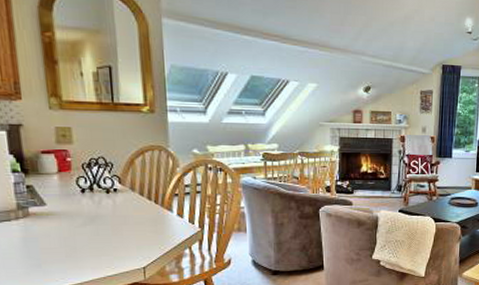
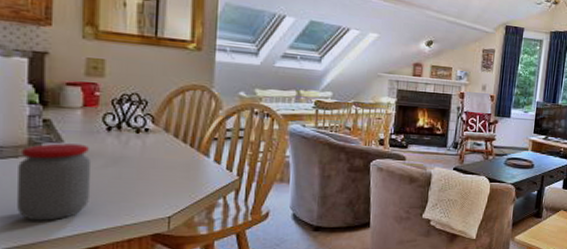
jar: none [11,206,75,276] -> present [17,143,92,221]

